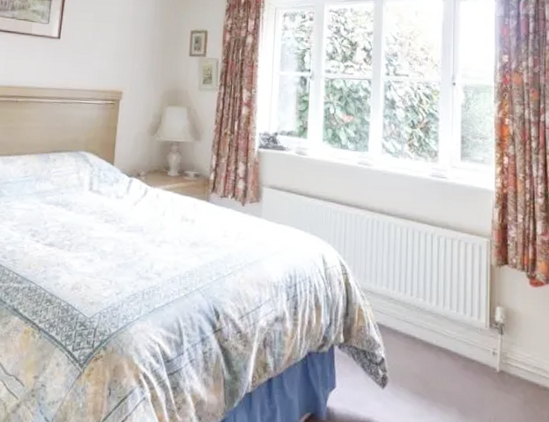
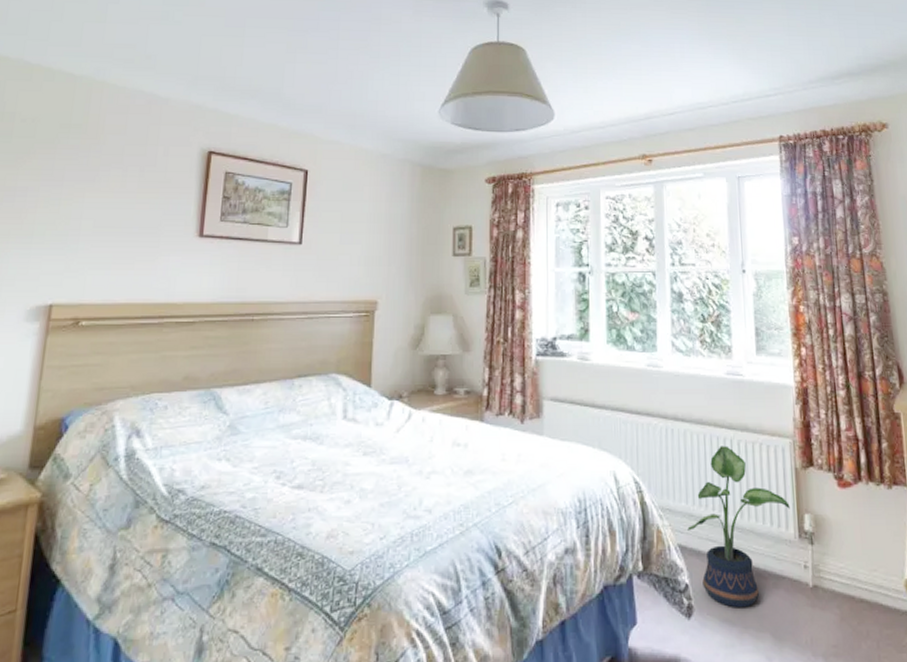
potted plant: none [387,239,483,384] -> present [687,446,790,608]

